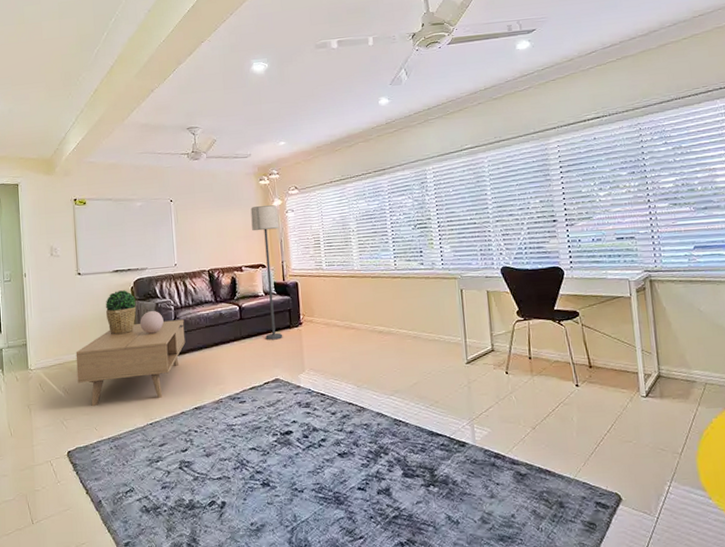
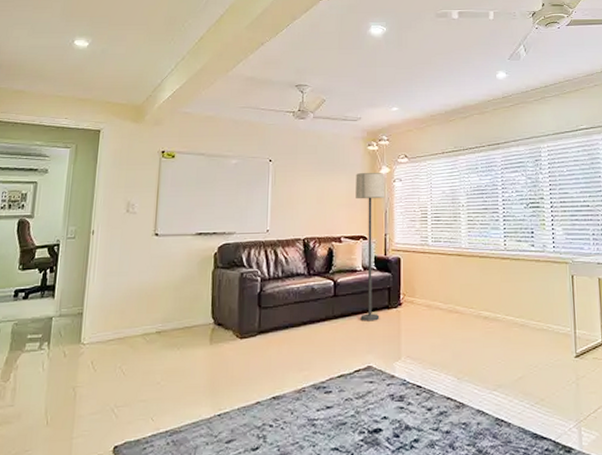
coffee table: present [75,319,186,407] -> none [137,293,271,392]
potted plant: present [105,290,137,334] -> none [182,256,218,306]
decorative sphere: present [140,310,164,334] -> none [219,280,247,308]

